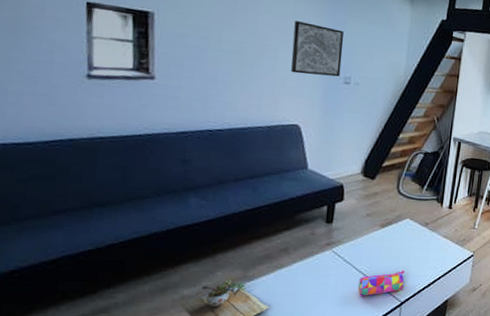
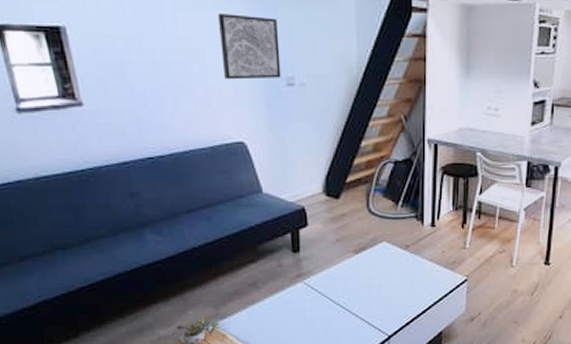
pencil case: present [358,270,405,296] -> none [339,301,389,331]

